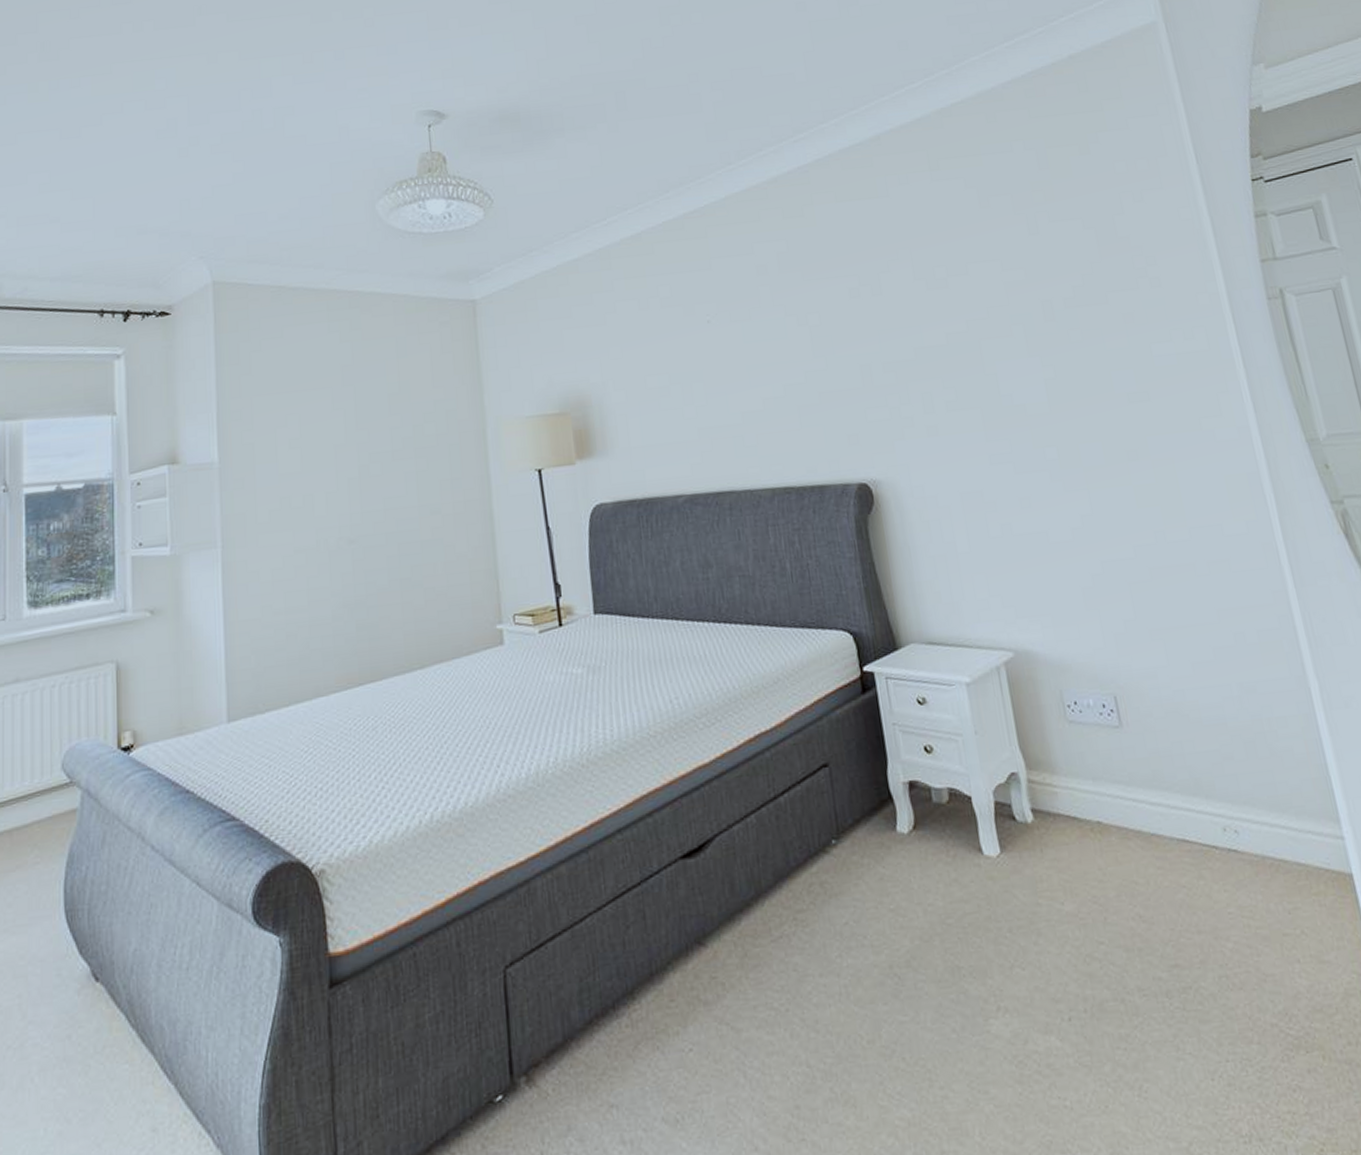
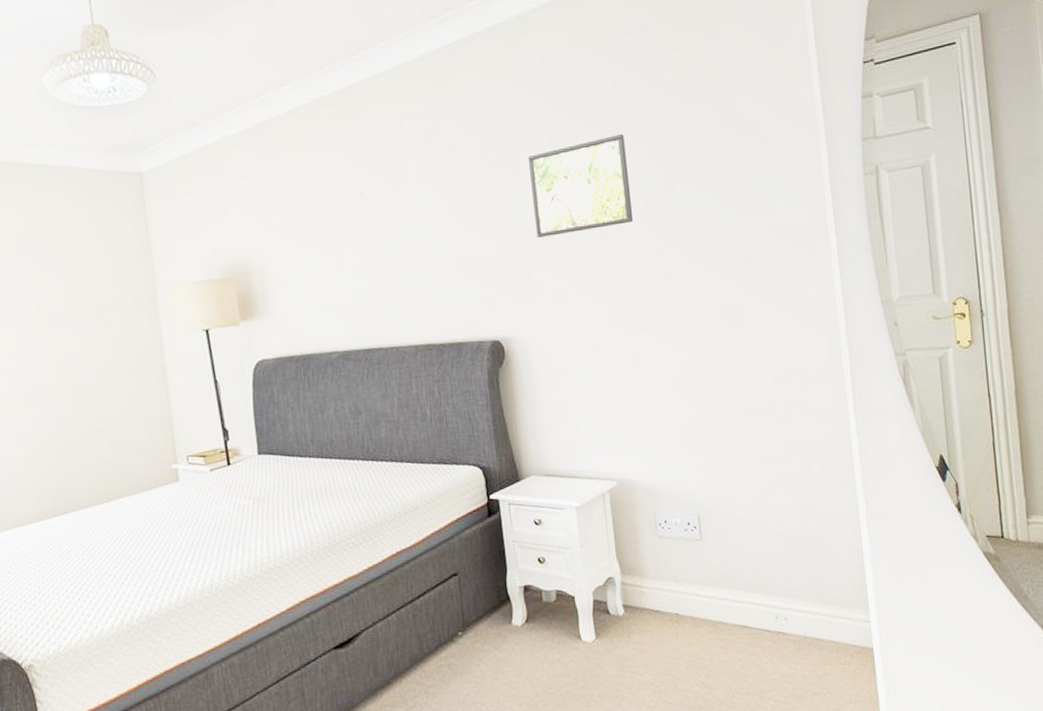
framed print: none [890,256,1011,368] -> present [528,133,634,238]

